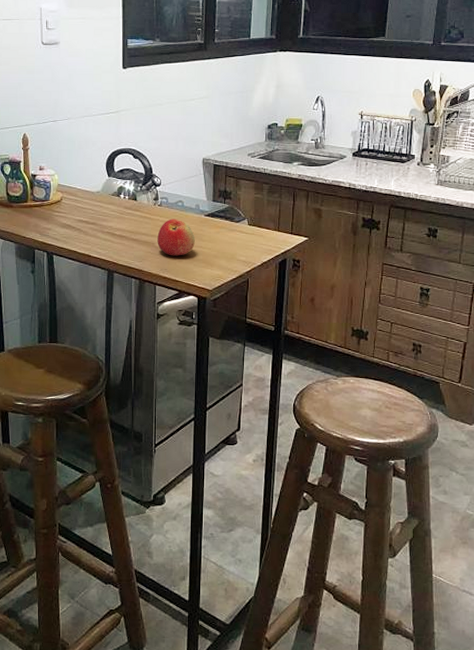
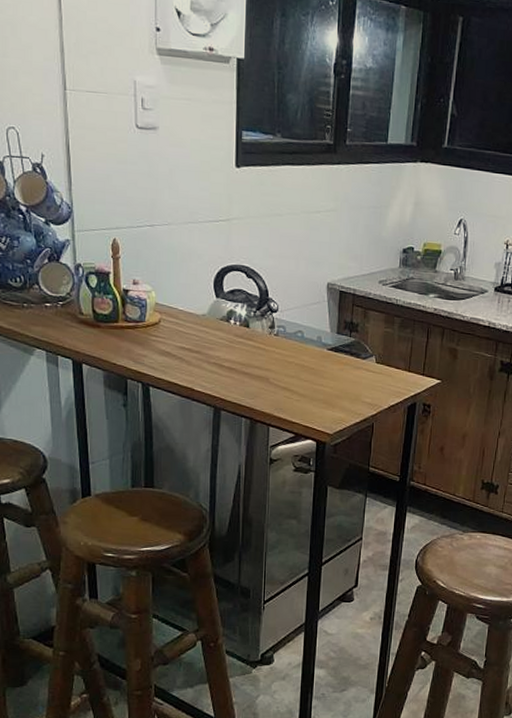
apple: present [157,219,195,256] -> none [272,351,315,395]

